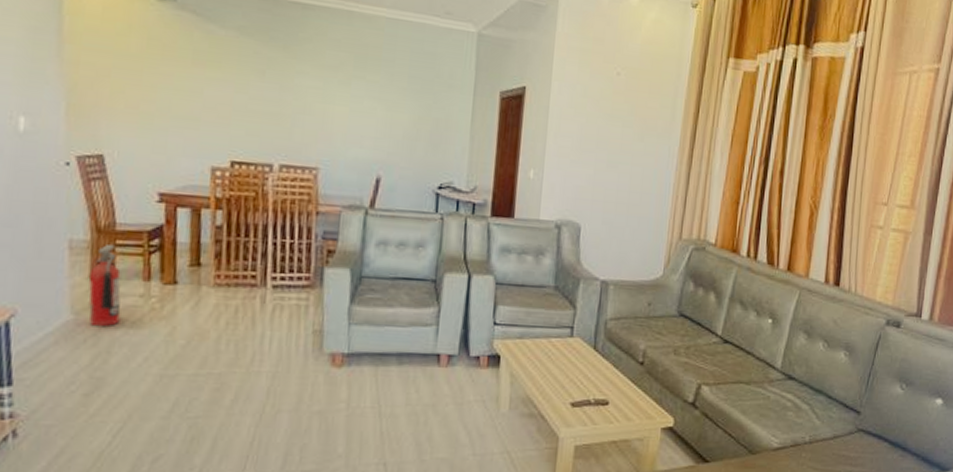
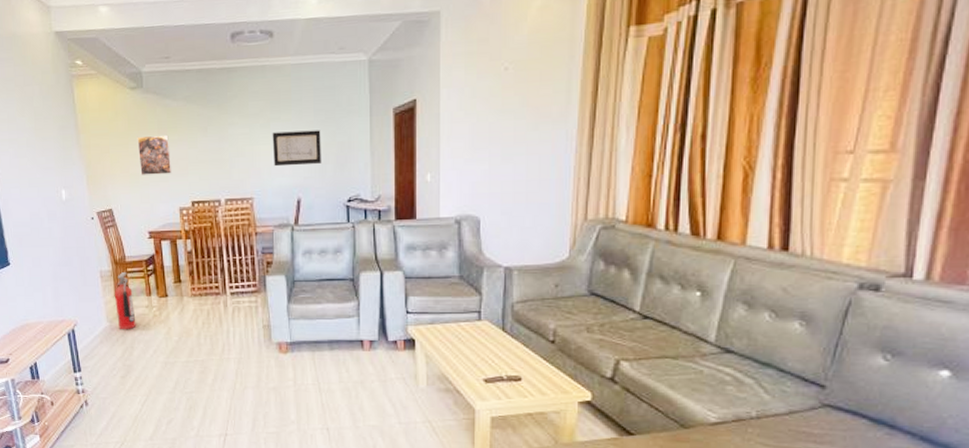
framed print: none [157,63,208,121] -> present [137,134,172,175]
wall art: none [350,92,414,139] -> present [272,130,321,167]

